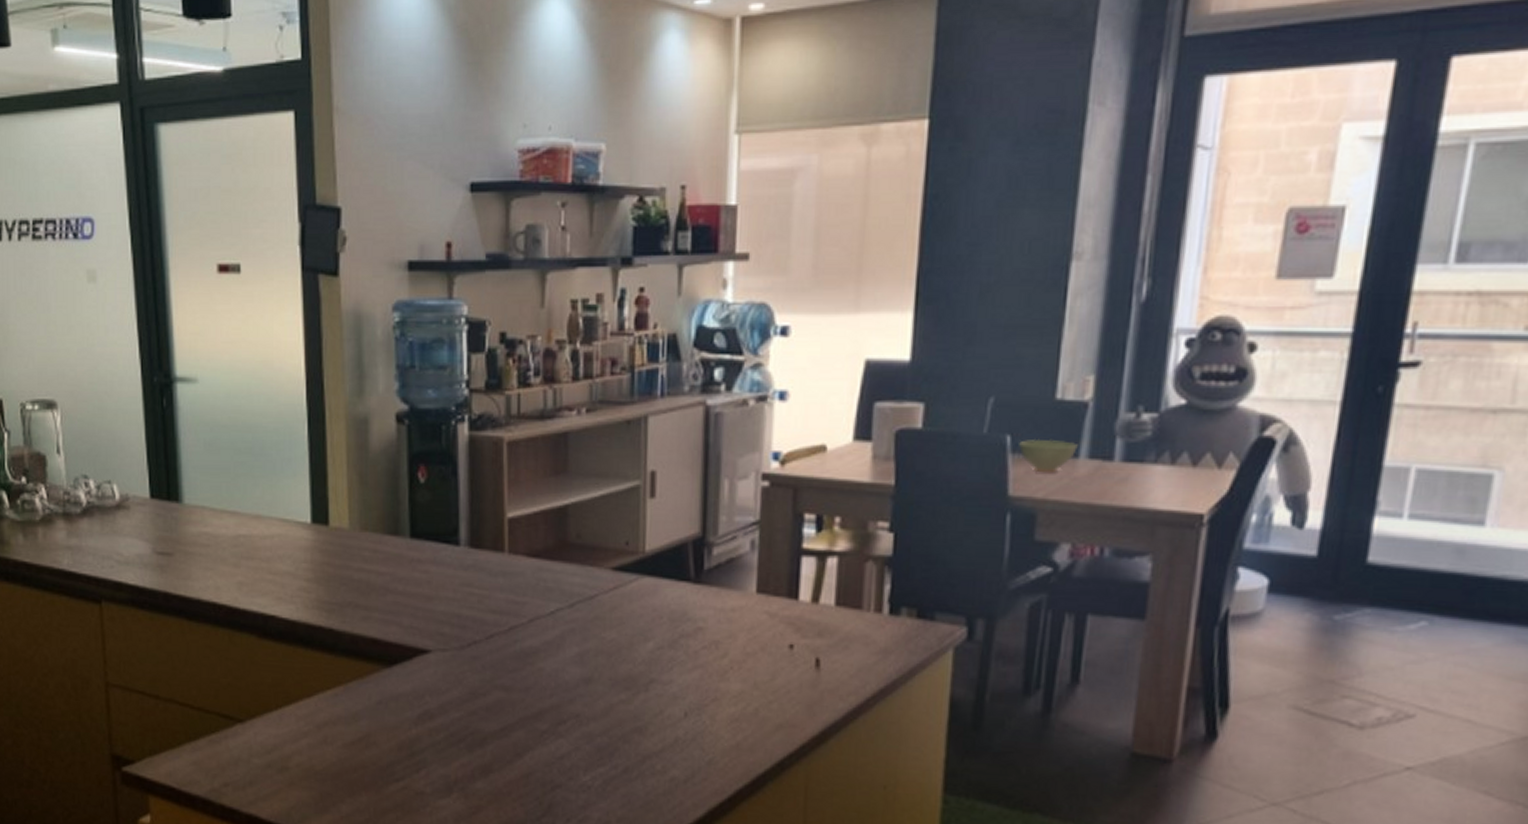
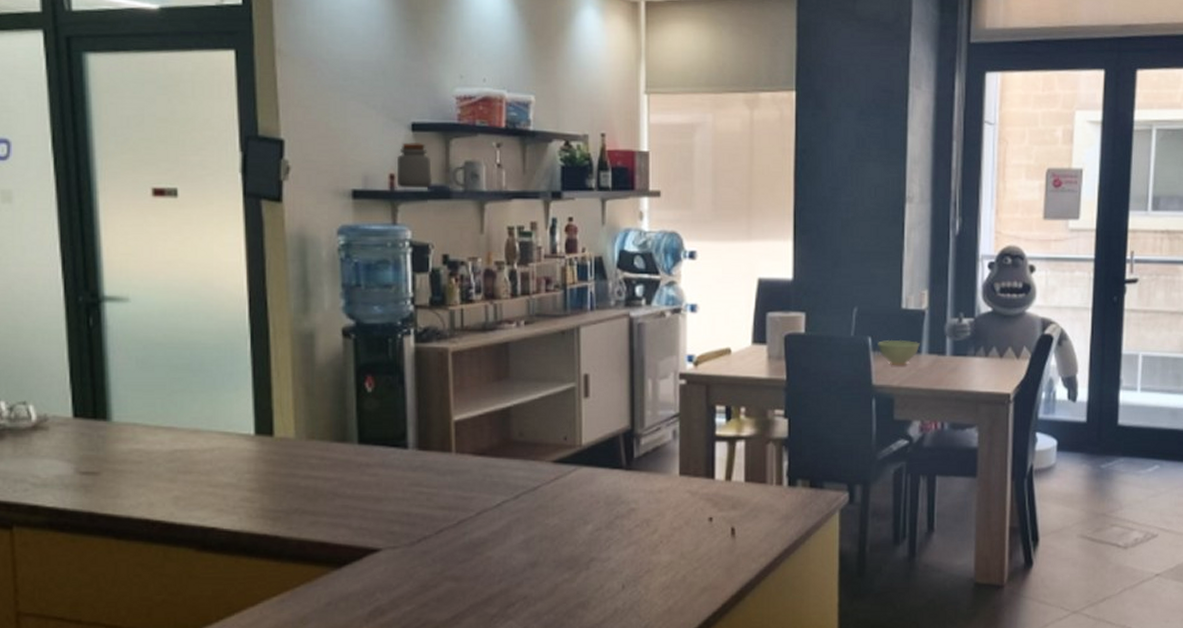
jar: none [453,205,491,256] -> present [396,142,432,188]

